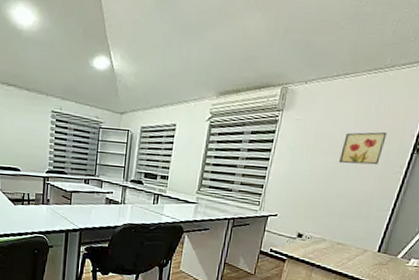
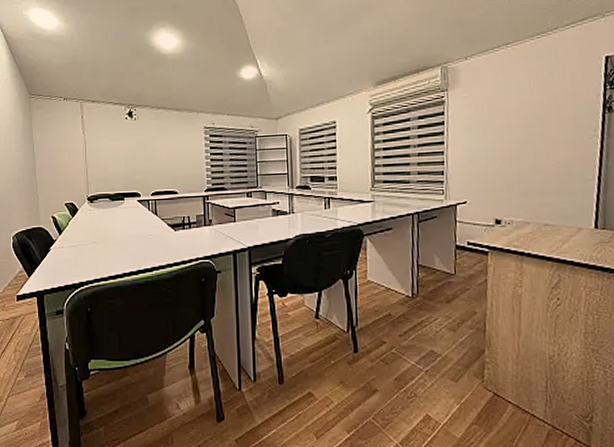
wall art: present [339,131,387,165] -> none [522,95,569,136]

